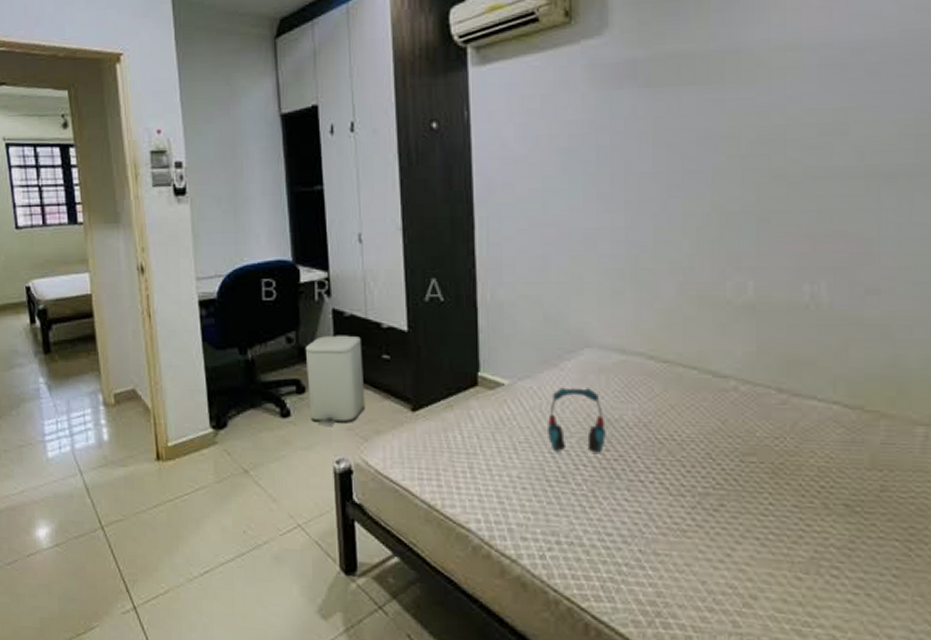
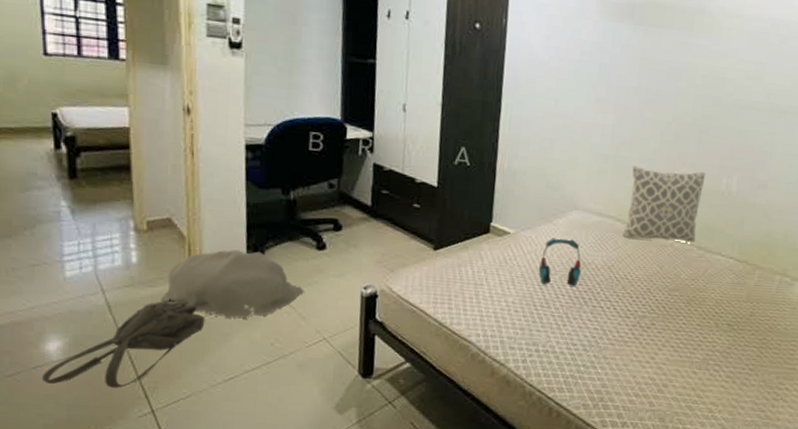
backpack: none [35,481,179,580] -> present [41,300,210,388]
duffel bag: none [133,421,272,502] -> present [161,250,304,319]
pedal bin: present [305,335,365,426] -> none [344,185,397,258]
pillow: none [660,278,775,383] -> present [623,165,706,242]

